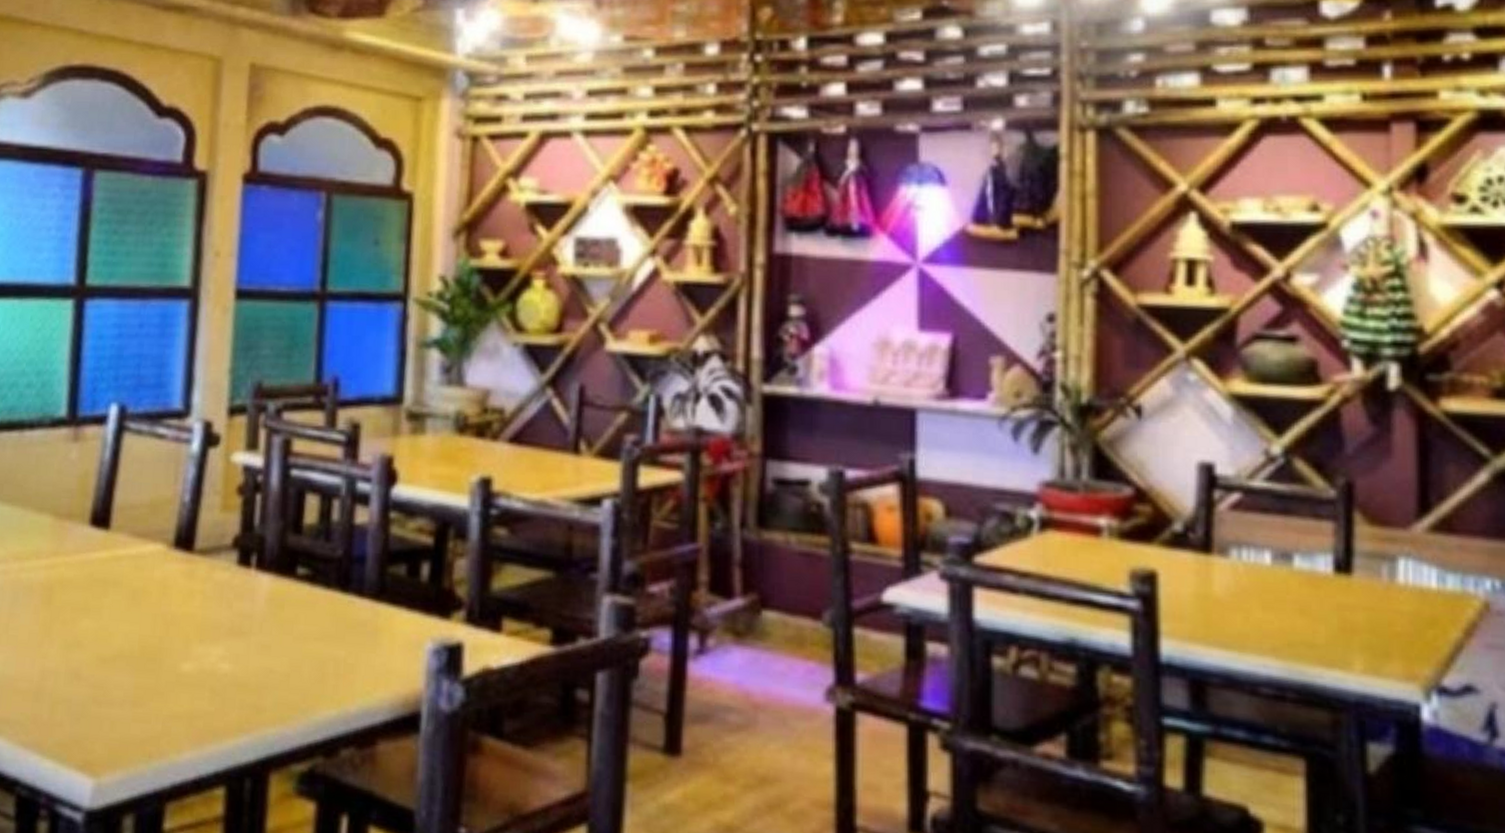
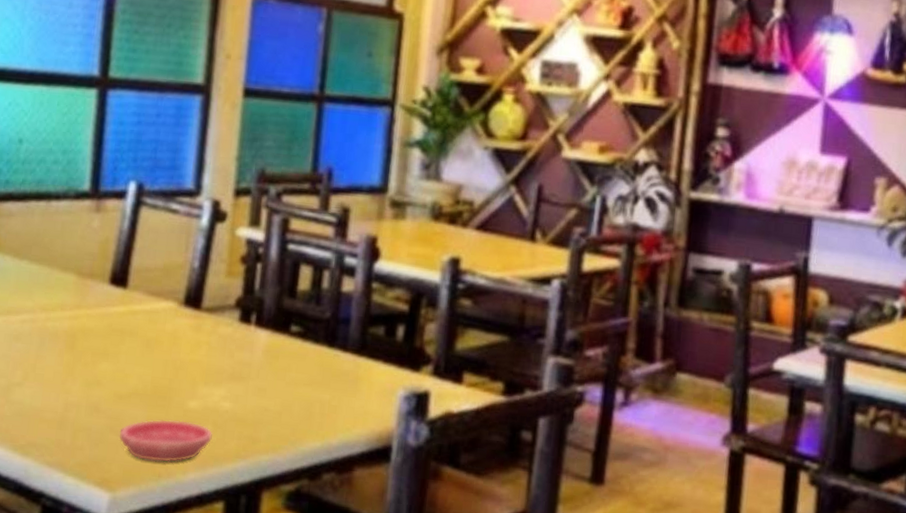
saucer: none [103,686,211,740] -> present [119,419,213,463]

